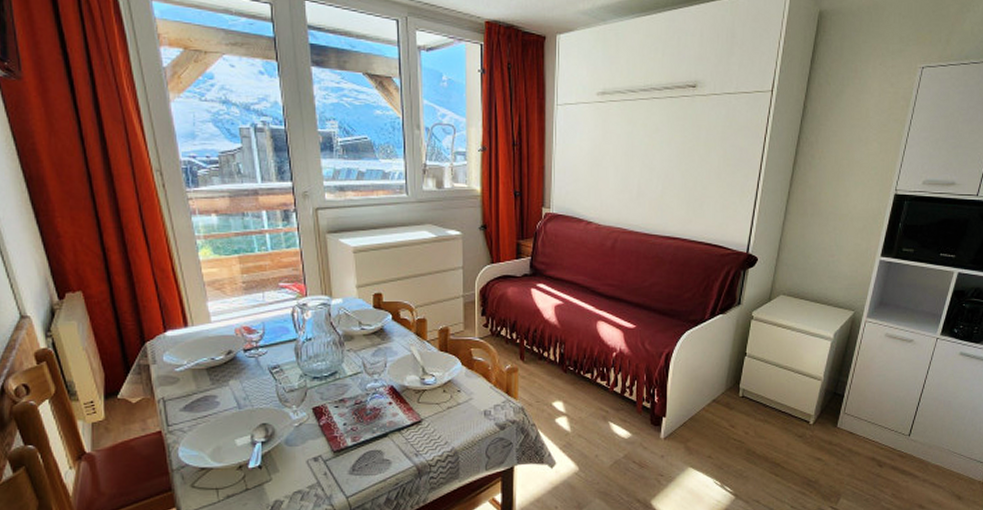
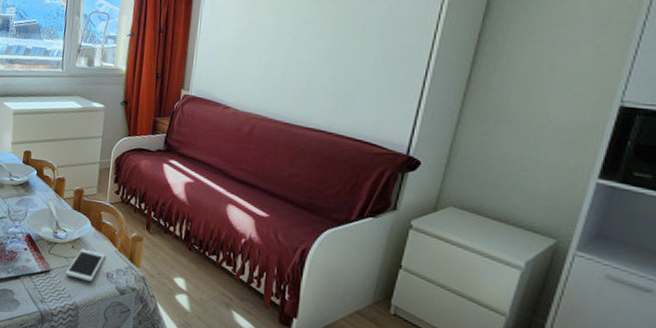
cell phone: none [439,390,481,424] -> present [65,248,106,282]

